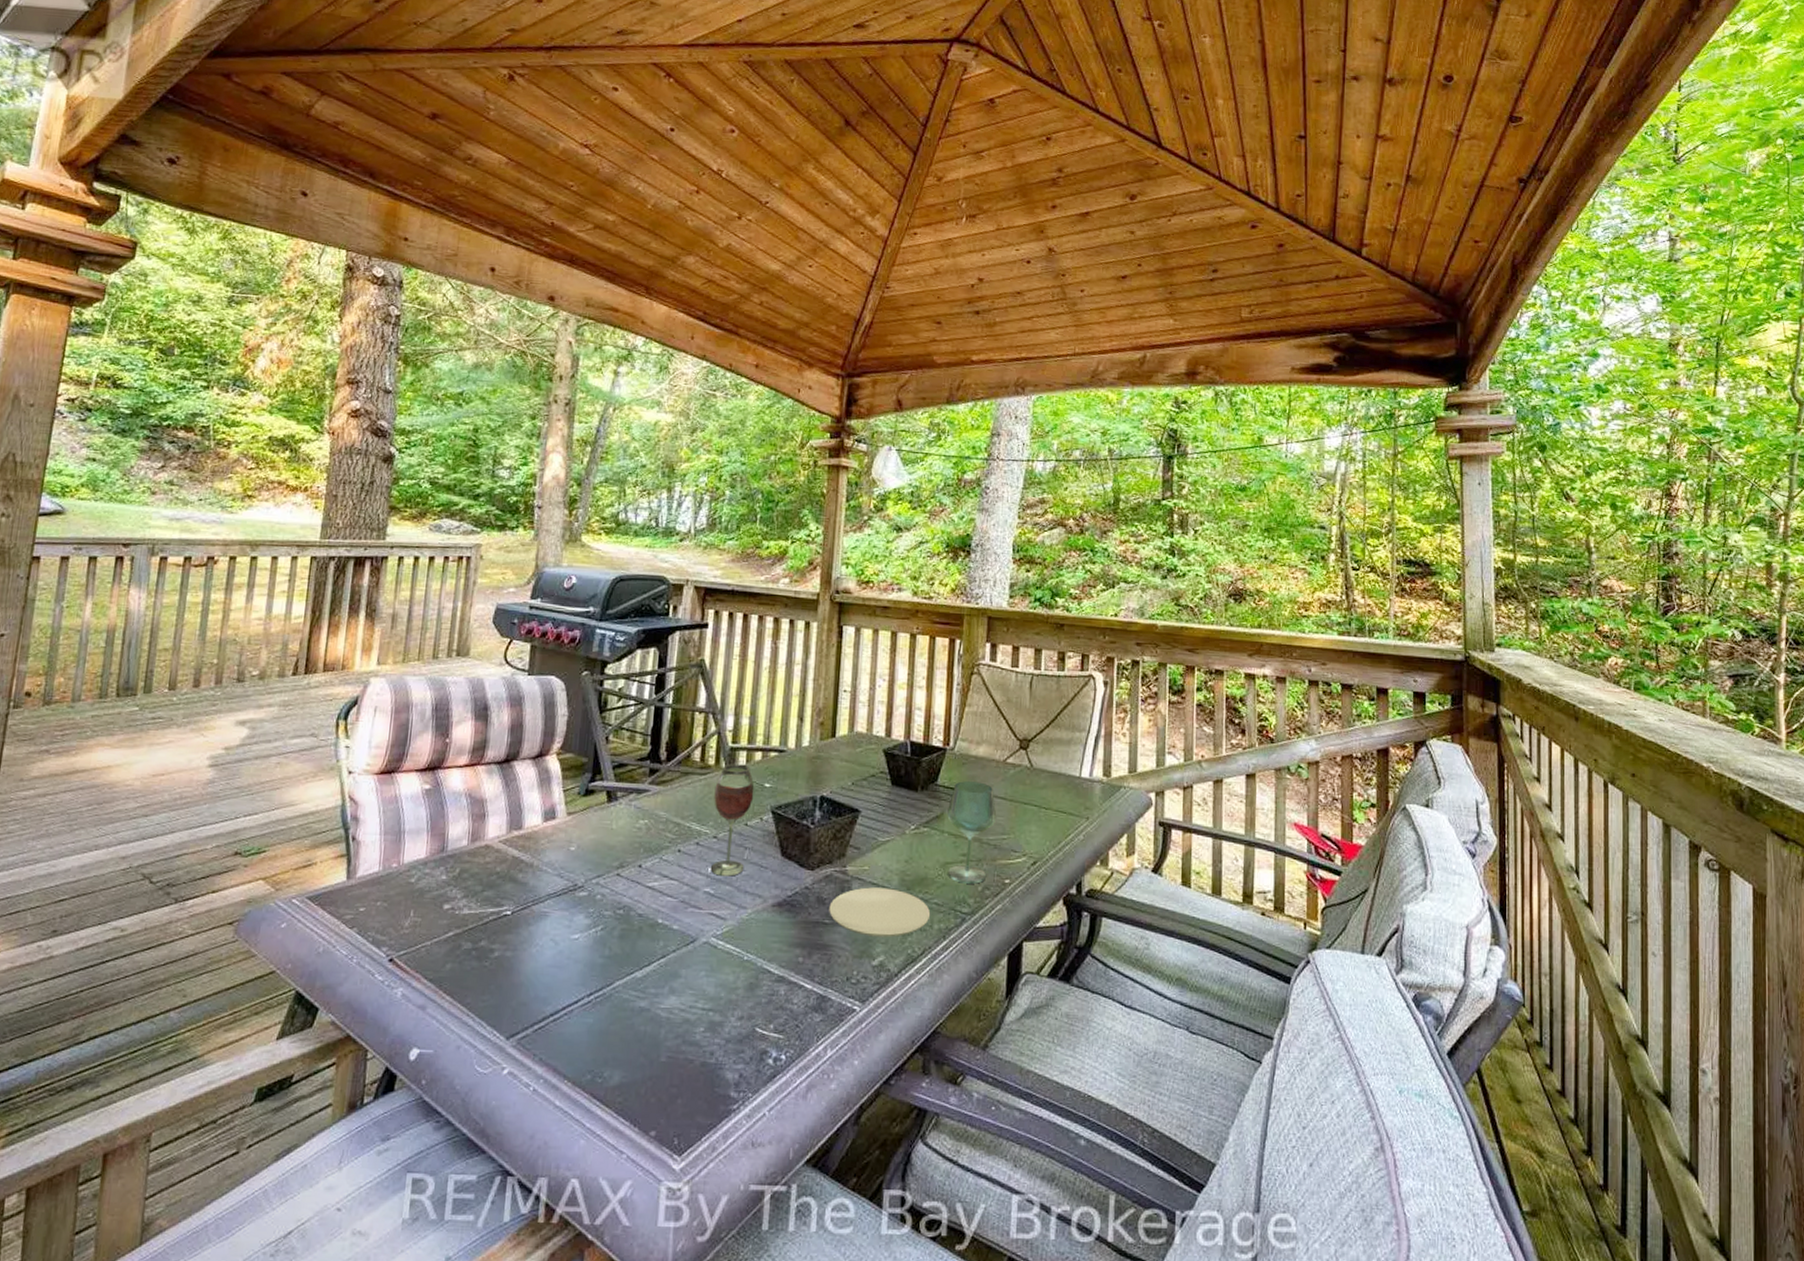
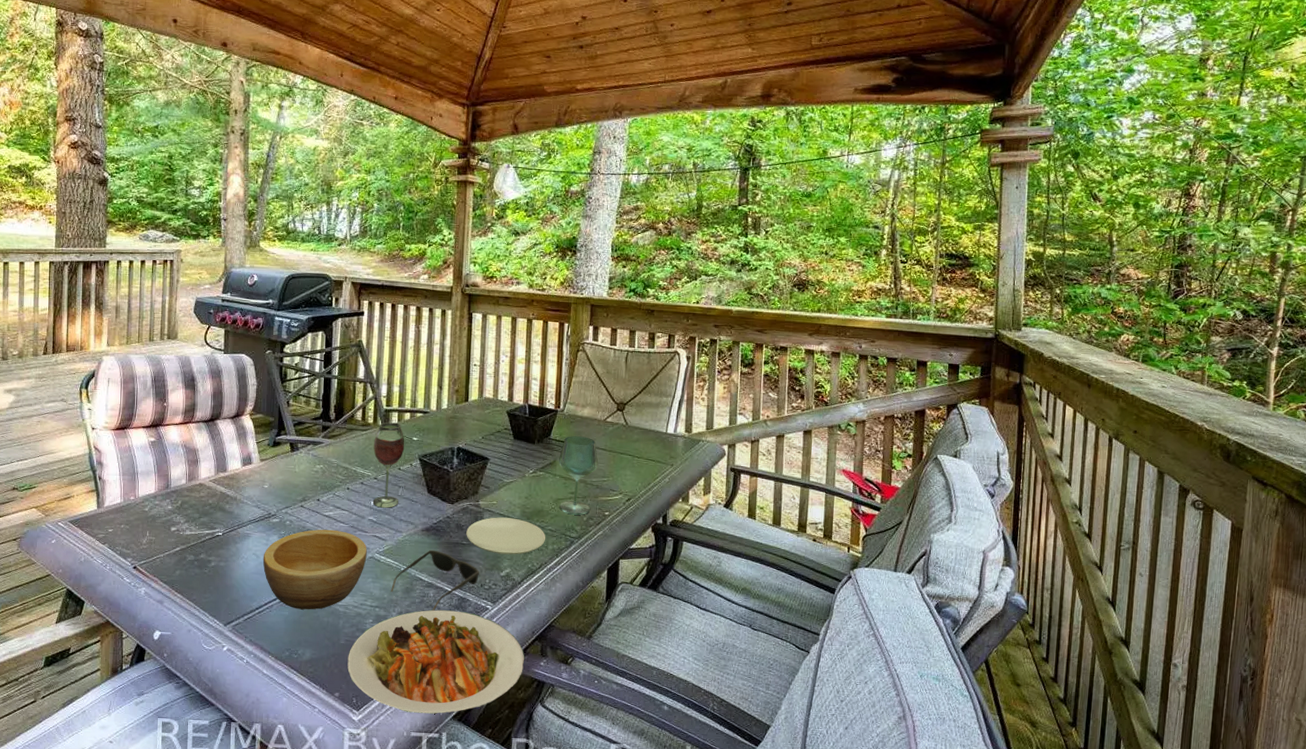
bowl: none [562,905,701,1016] -> present [262,529,367,610]
salad: none [668,1012,902,1158] -> present [347,609,525,714]
sunglasses: none [730,931,845,1014] -> present [391,549,479,611]

